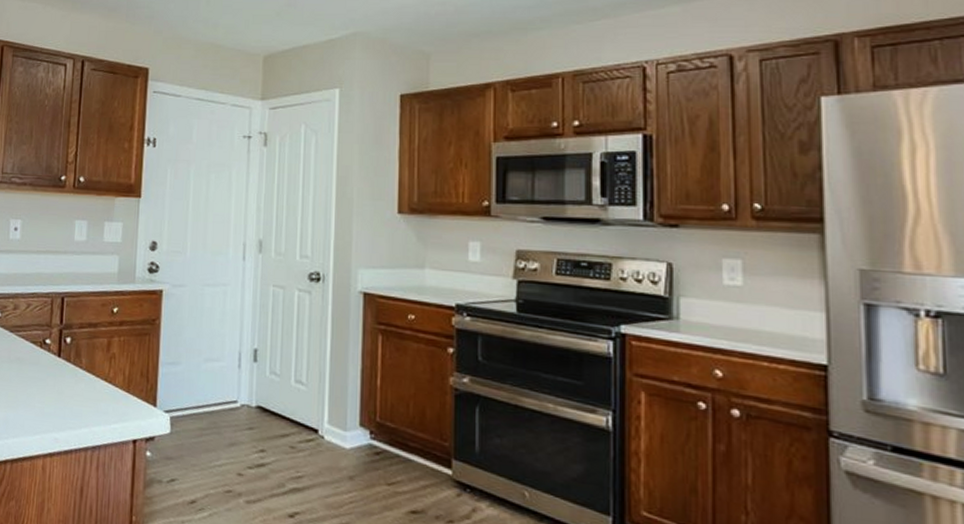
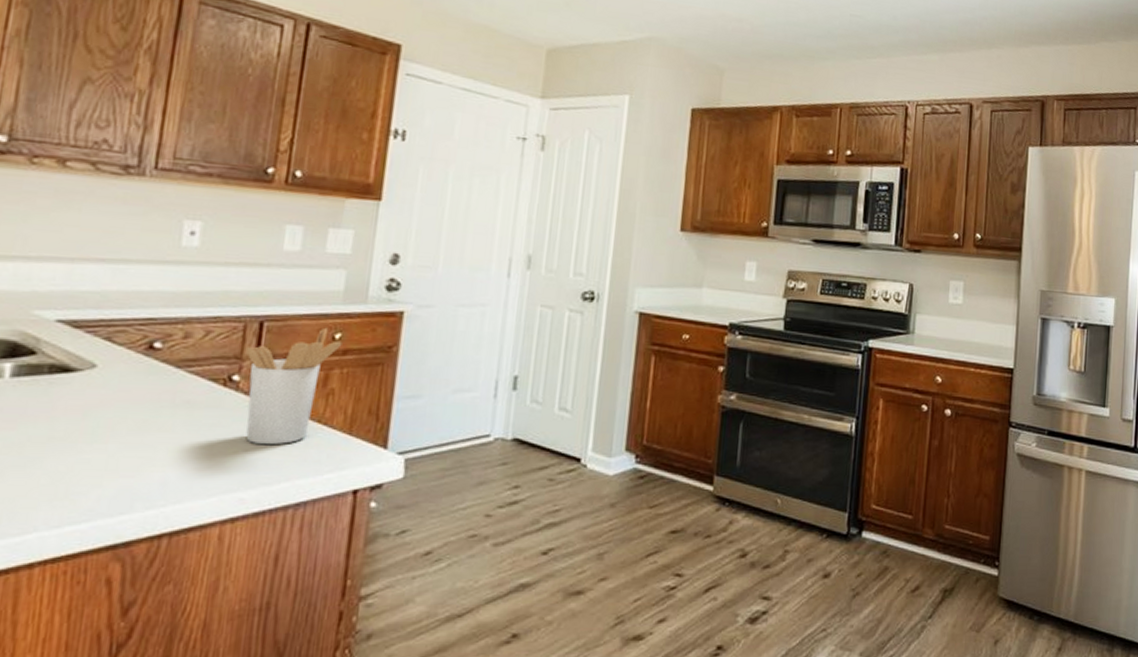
utensil holder: none [54,302,119,397] -> present [246,327,342,445]

